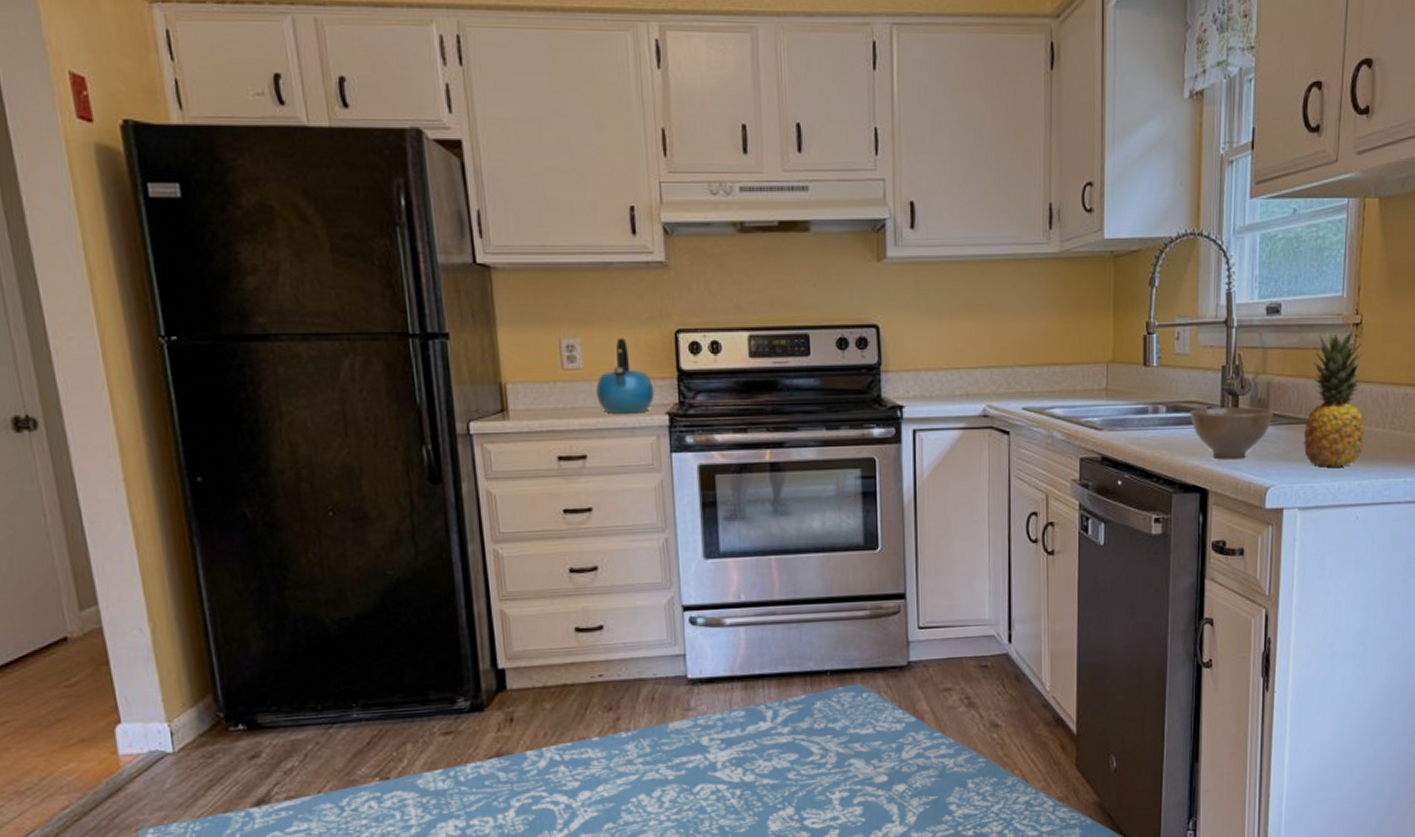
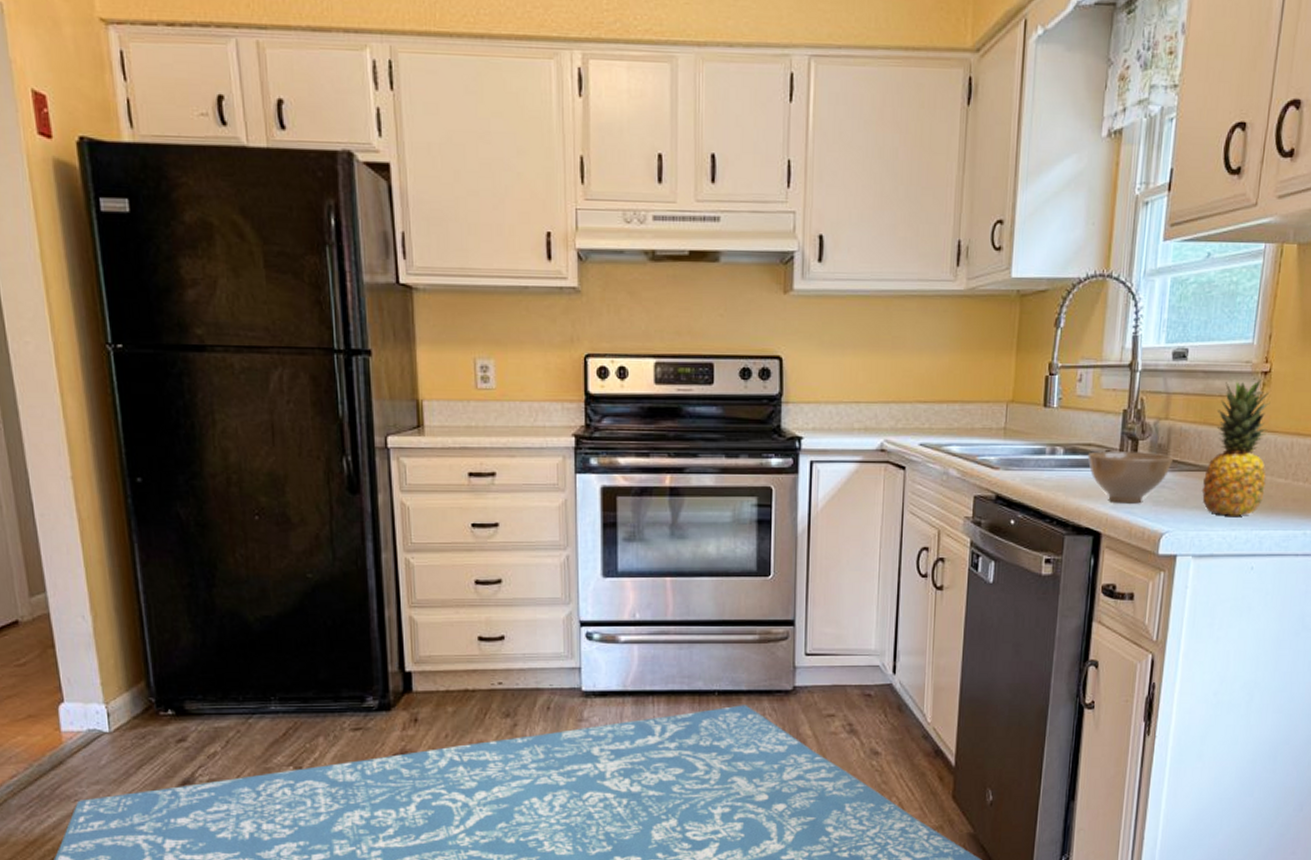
kettle: present [596,337,655,414] -> none [507,360,562,434]

